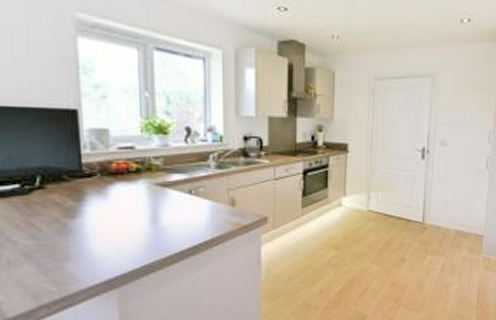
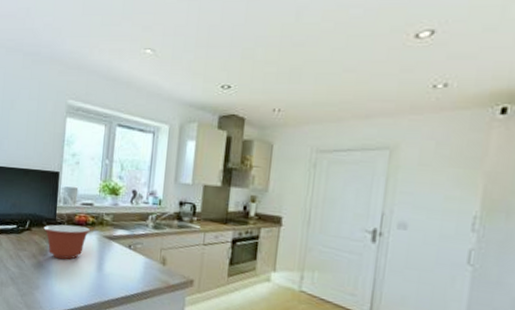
mixing bowl: none [65,175,136,219] -> present [44,224,91,260]

